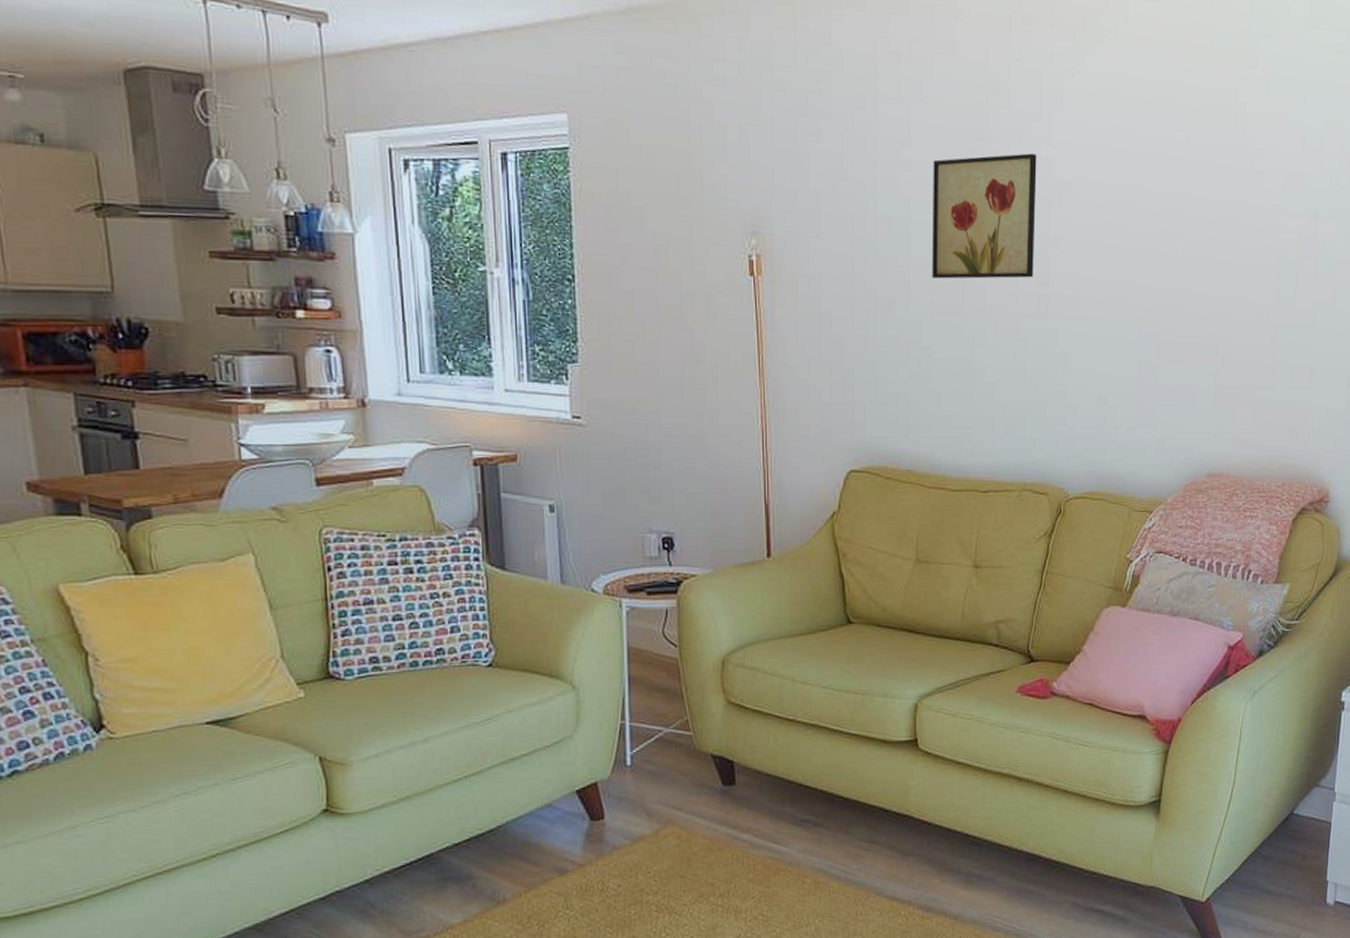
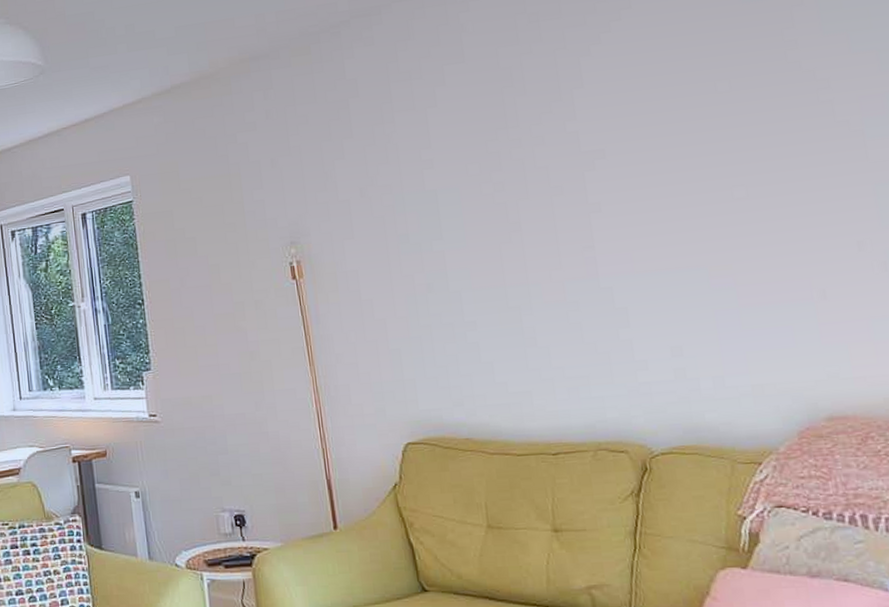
wall art: present [932,153,1037,279] -> none [455,130,576,258]

